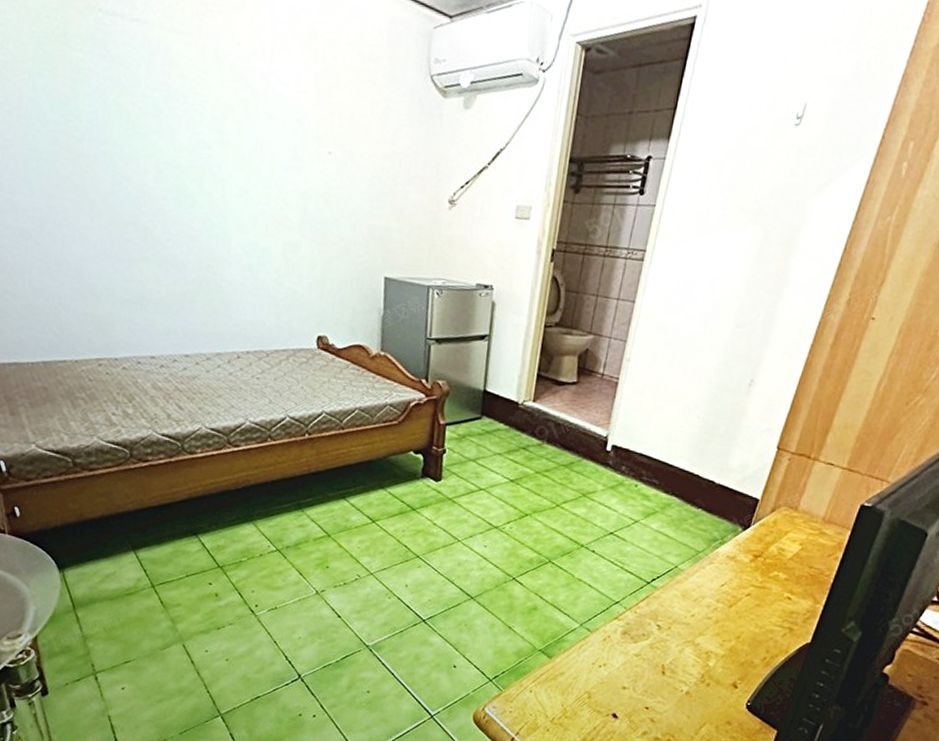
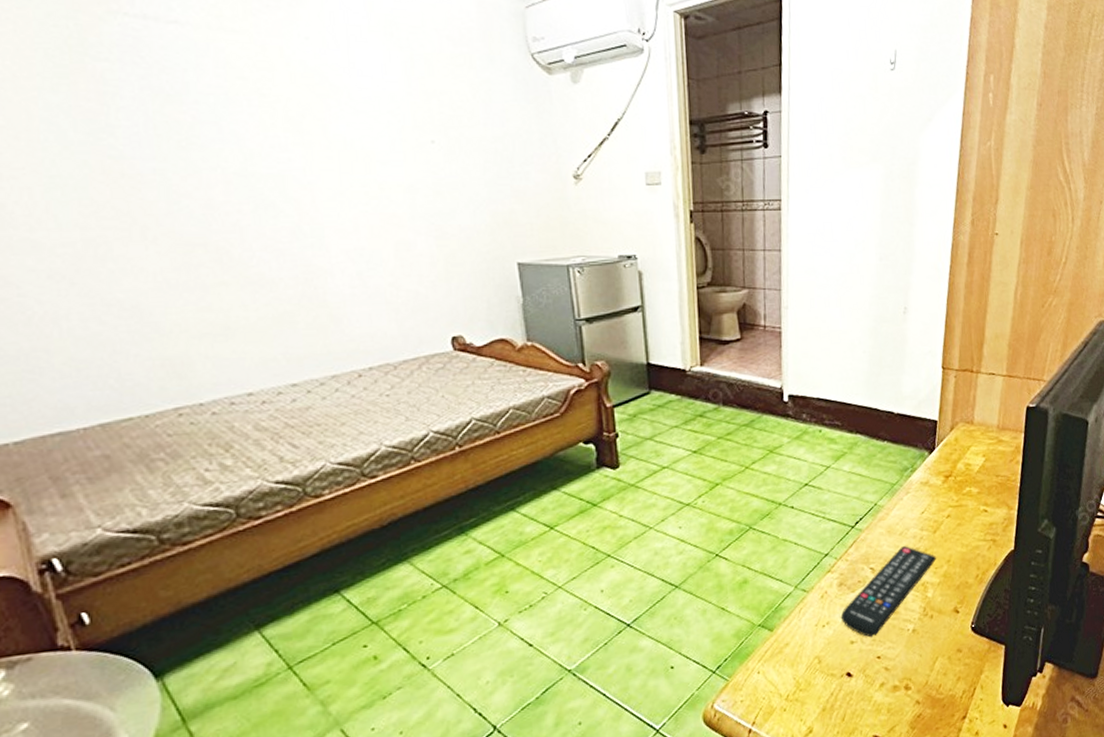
remote control: none [618,611,727,689] -> present [840,545,937,638]

